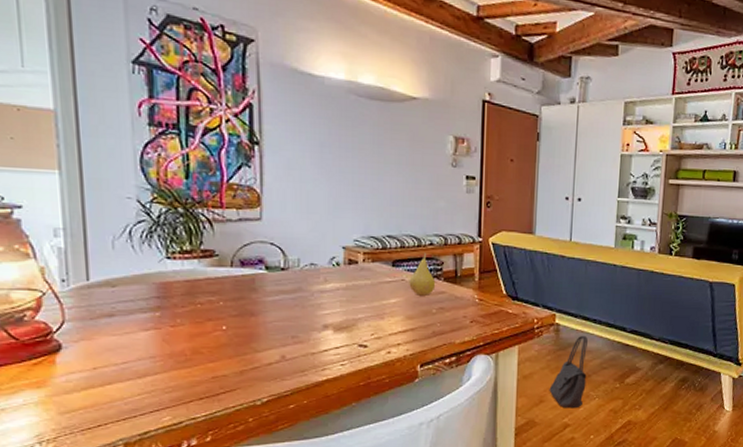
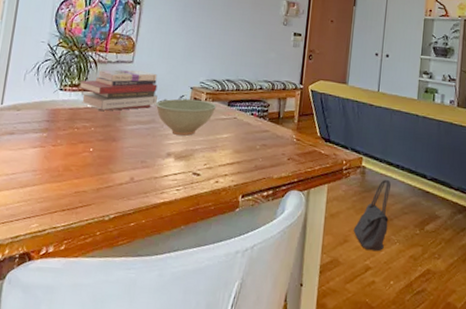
books: none [192,229,301,281] -> present [79,69,158,111]
bowl: none [301,261,378,304] -> present [156,98,217,136]
fruit: present [409,252,436,296] -> none [239,95,262,133]

